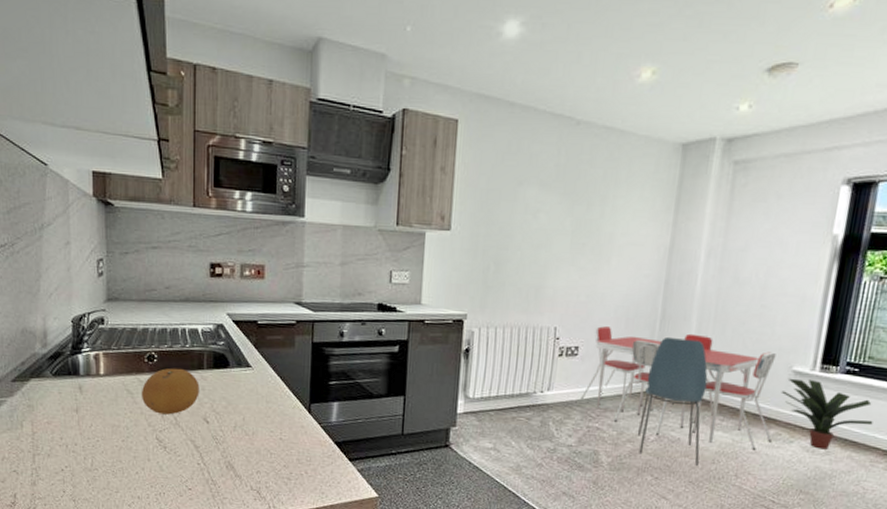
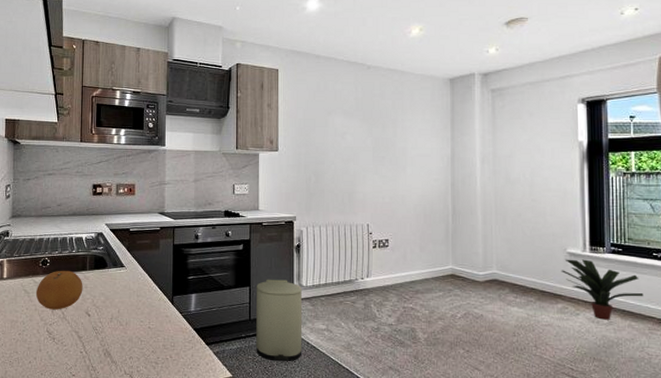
pedal bin: none [408,388,467,483] -> present [256,279,303,362]
dining set: present [580,326,776,452] -> none [395,222,562,324]
dining chair: present [637,336,708,467] -> none [446,228,503,340]

